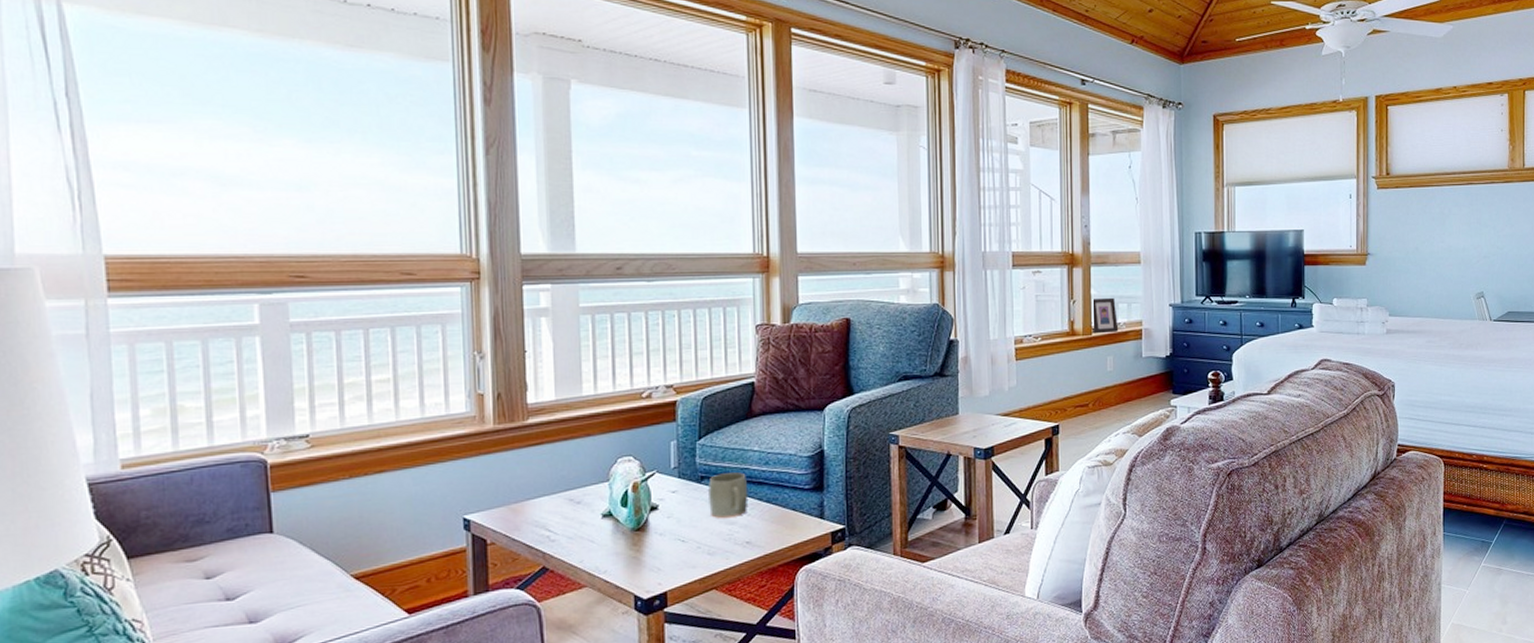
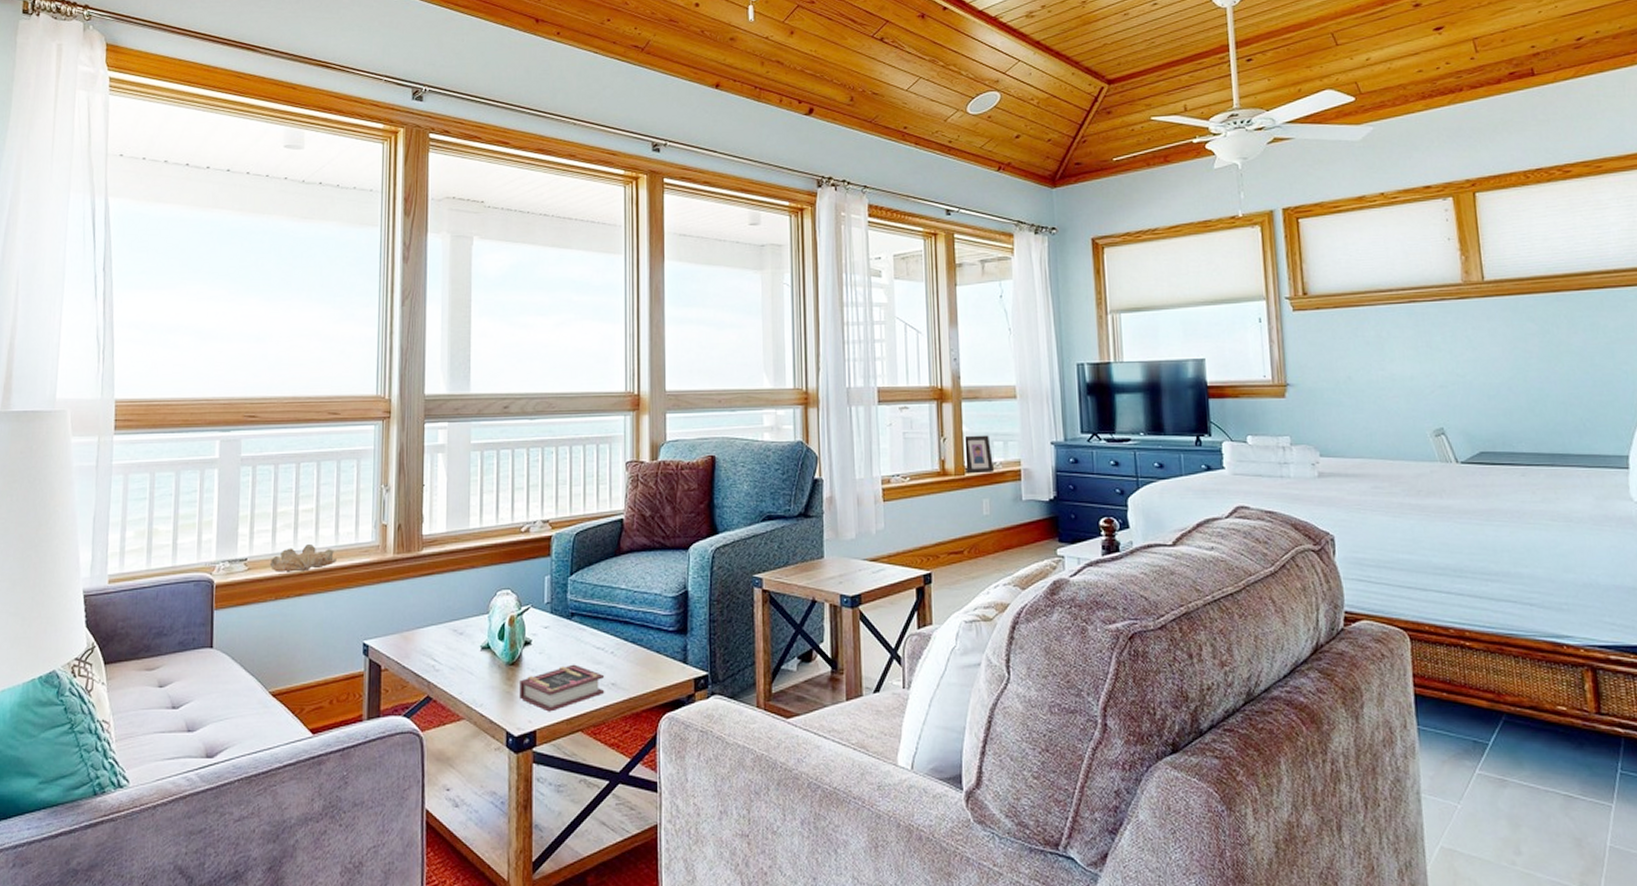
seashell: none [338,416,424,449] -> present [269,543,336,573]
book: none [647,526,739,573] -> present [519,664,605,712]
mug: present [708,472,749,518] -> none [578,610,615,657]

